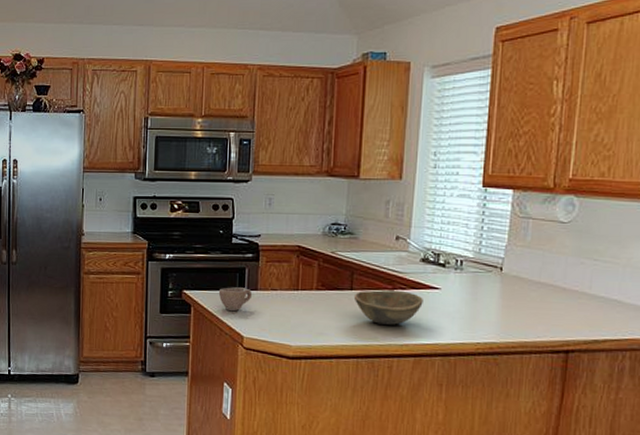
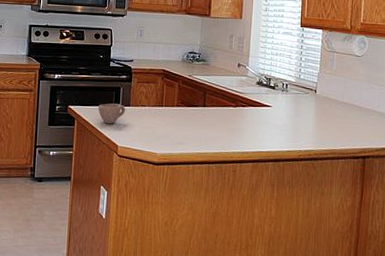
bowl: present [353,290,423,325] -> none [206,107,259,136]

